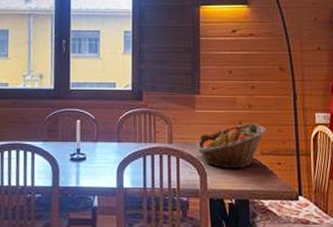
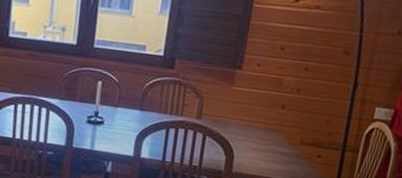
fruit basket: present [196,122,267,170] -> none [227,108,313,156]

